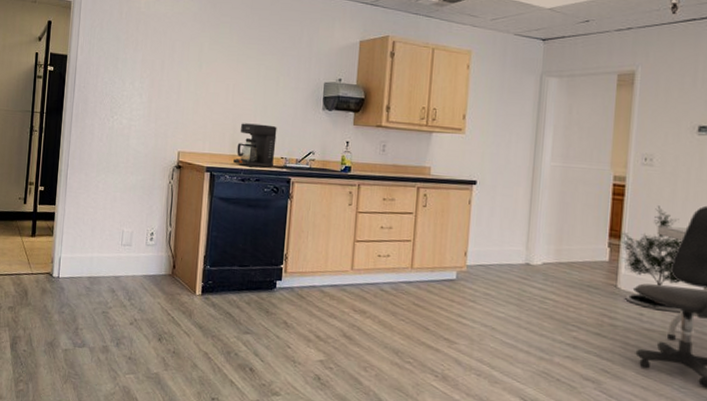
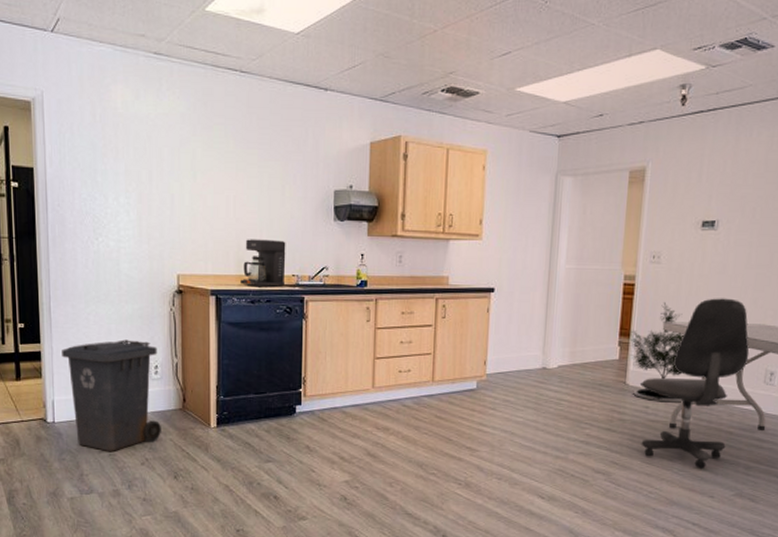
recycling bin: none [72,207,155,310] -> present [62,339,161,452]

